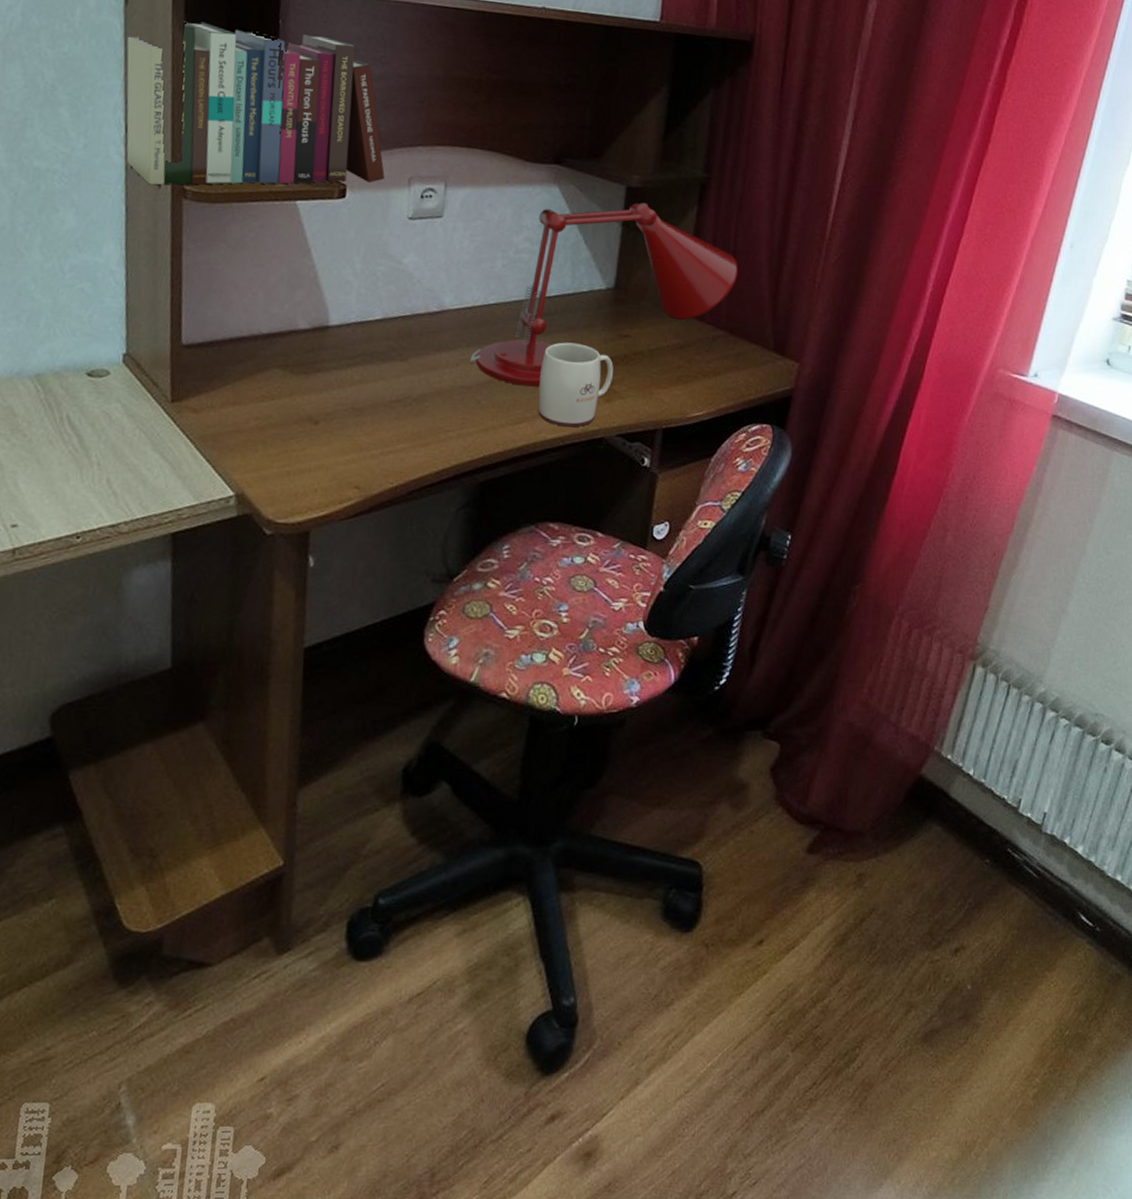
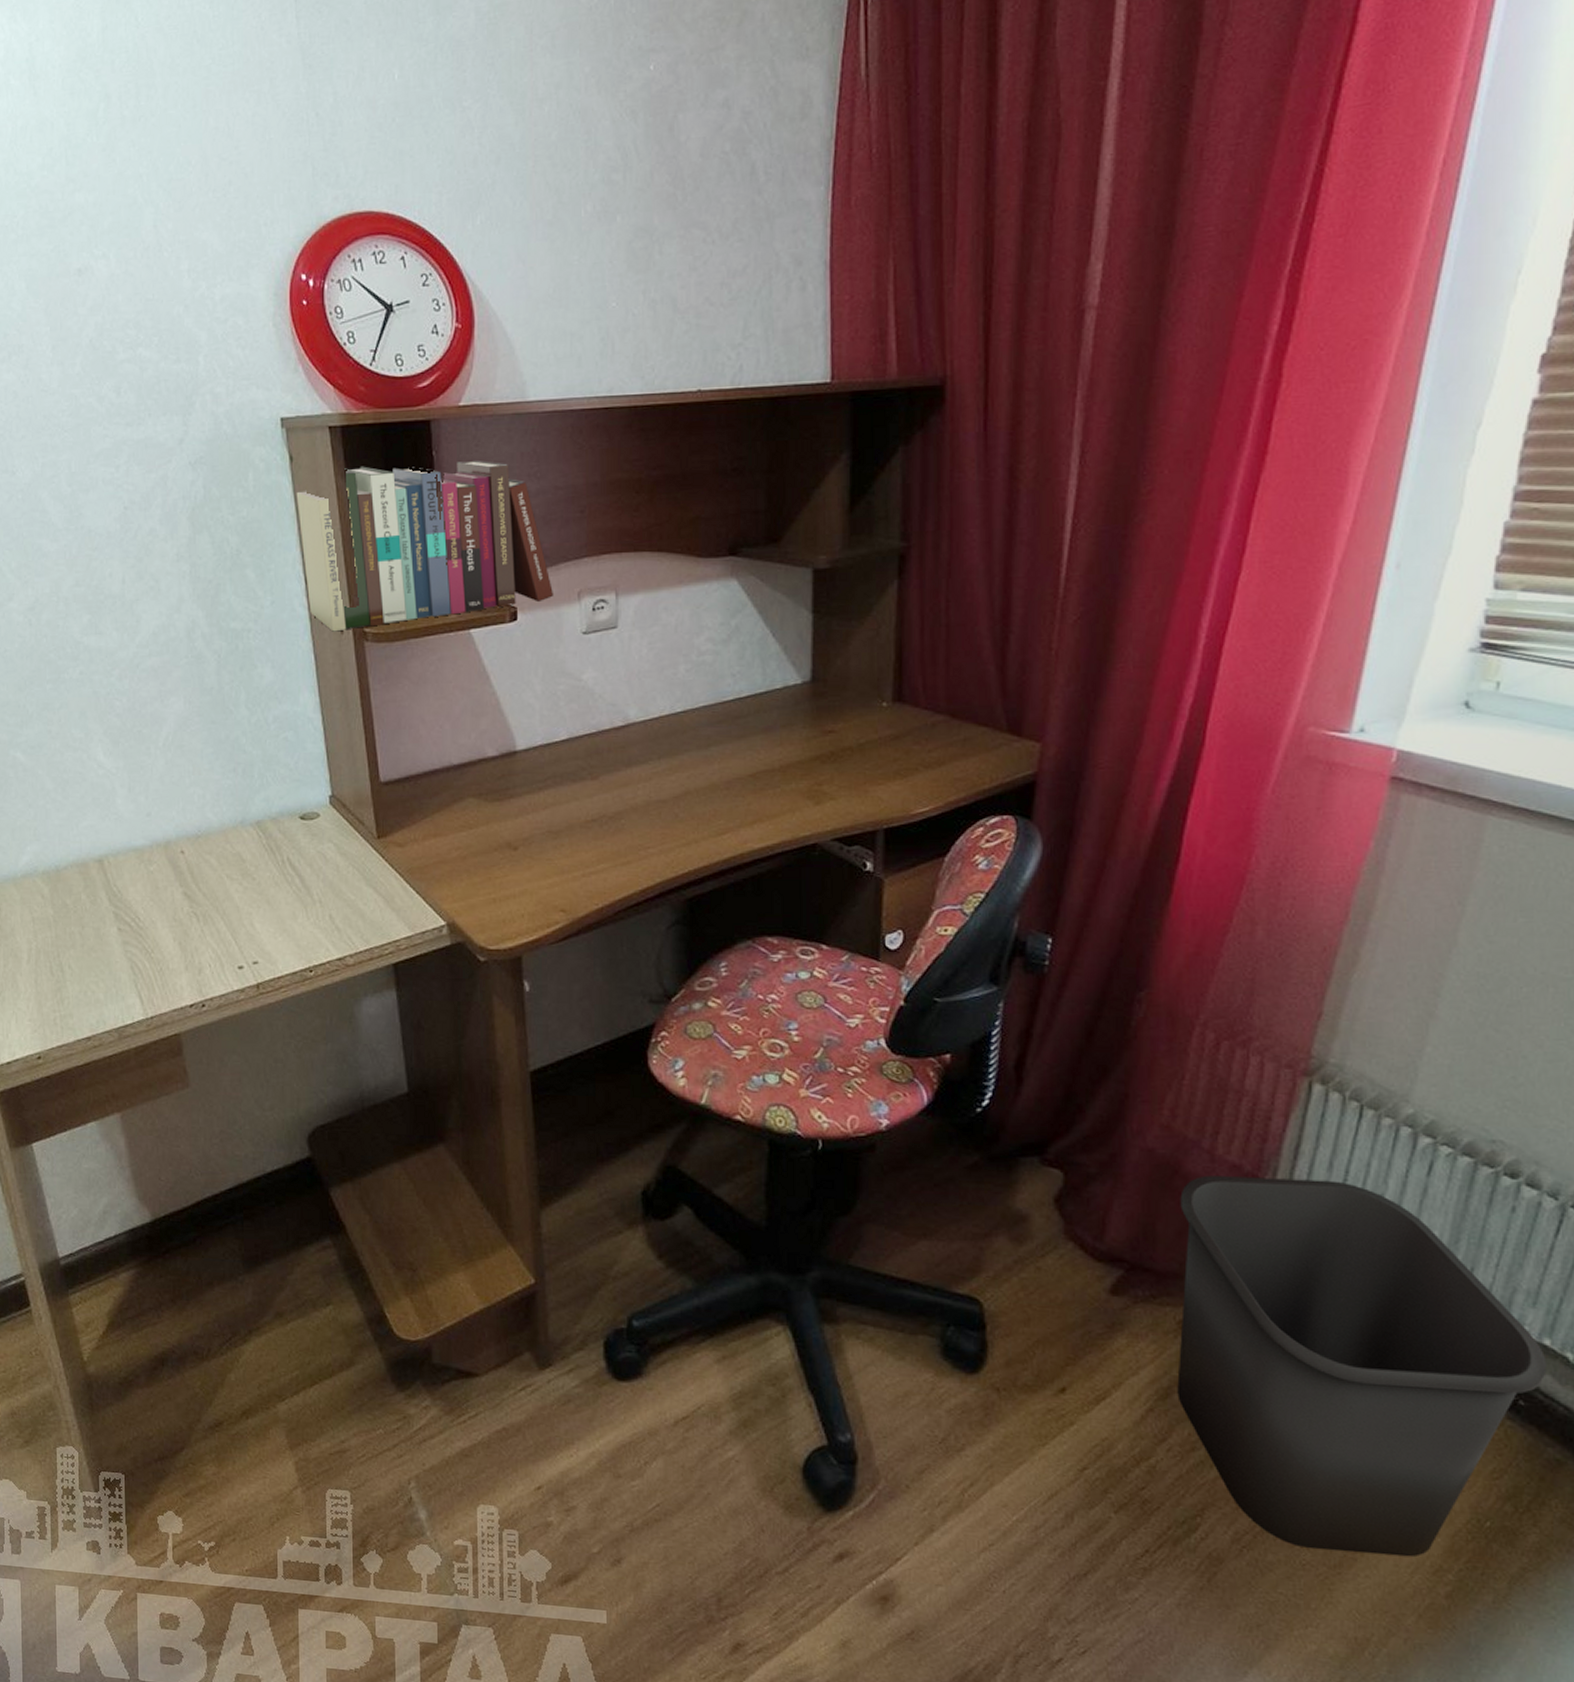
desk lamp: present [469,203,739,387] -> none [662,585,955,795]
mug: present [537,342,614,428] -> none [738,744,820,835]
waste bin: none [851,745,1118,1067] -> present [1177,1175,1547,1557]

